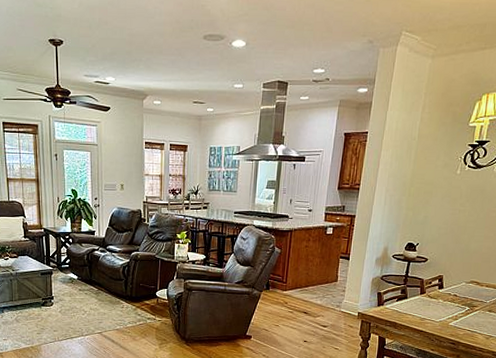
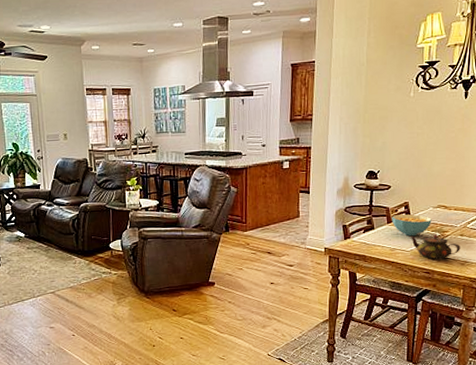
cereal bowl: none [425,287,463,309] -> present [392,214,432,237]
teapot: none [441,307,487,332] -> present [411,234,460,260]

